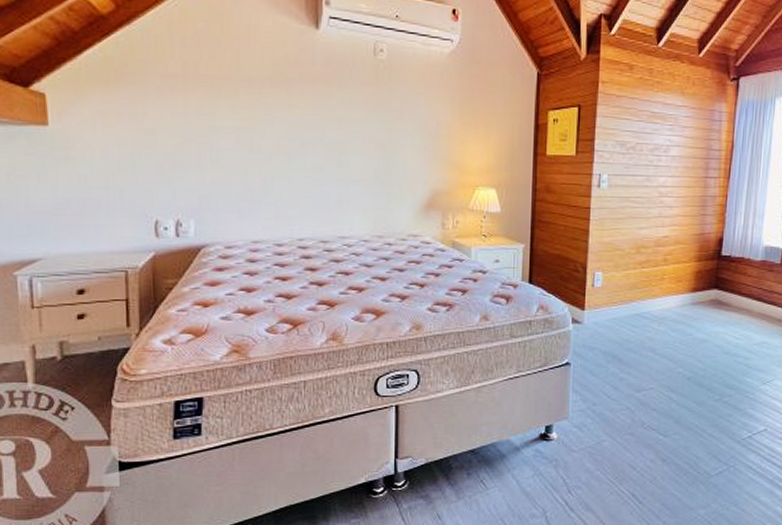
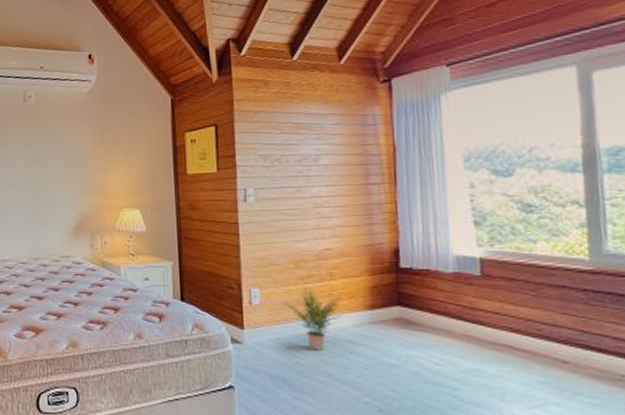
potted plant: none [621,271,671,329] -> present [282,287,343,351]

